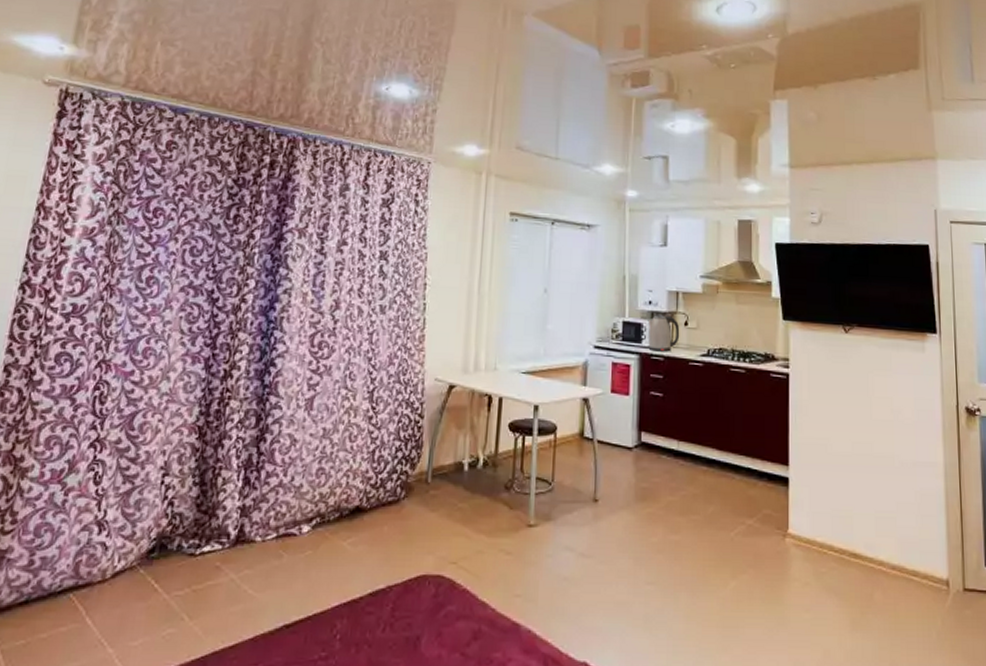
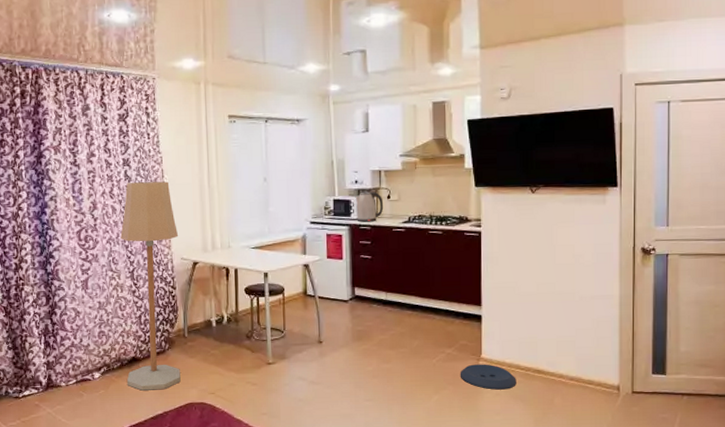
floor lamp: none [343,280,436,555] -> present [120,181,181,391]
robot vacuum: none [762,541,829,578] -> present [460,364,516,390]

